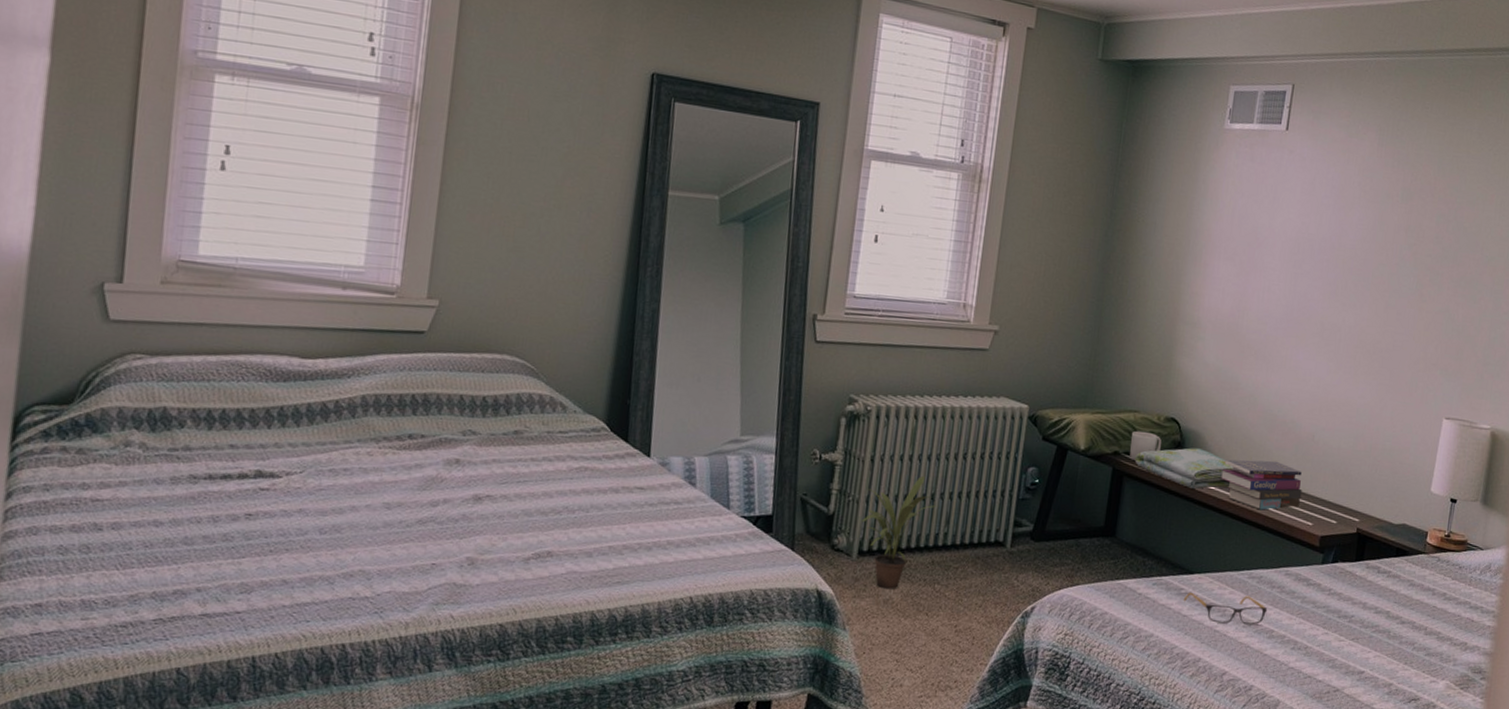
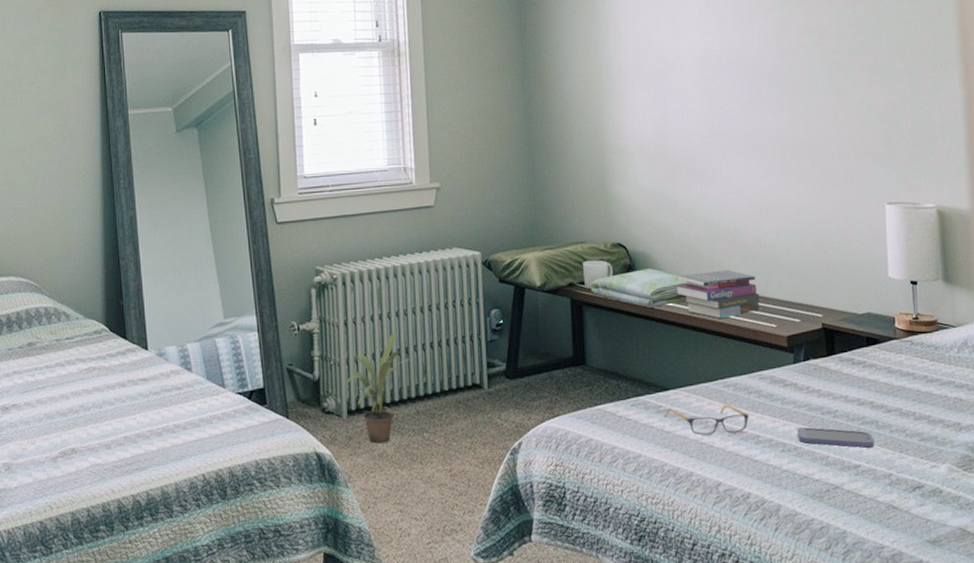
mobile phone: none [1310,628,1383,656] -> present [797,427,875,448]

